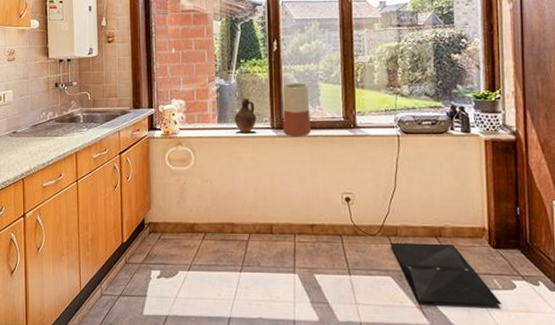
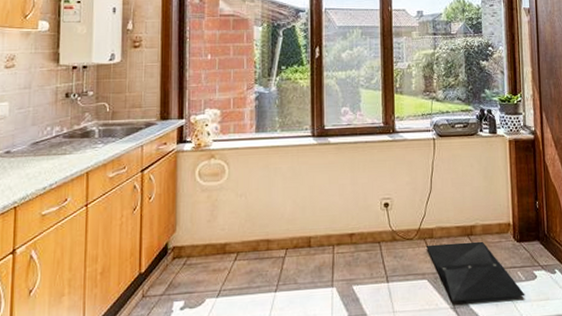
ceramic jug: present [235,98,256,135] -> none [274,105,296,144]
vase: present [282,82,311,137] -> none [323,89,351,144]

